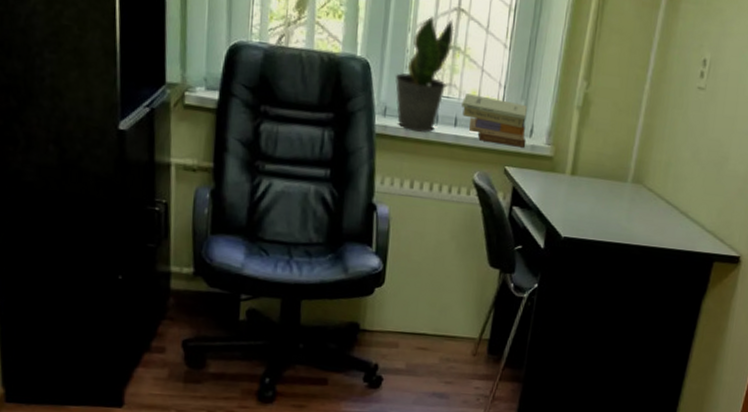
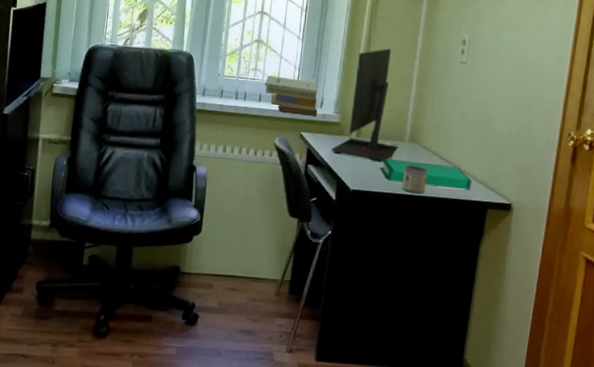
potted plant: present [395,16,455,132] -> none [212,18,259,107]
computer monitor: none [540,65,620,205] -> present [331,48,398,162]
binder: none [597,201,699,241] -> present [380,158,472,191]
mug: none [620,209,652,243] -> present [402,164,428,193]

